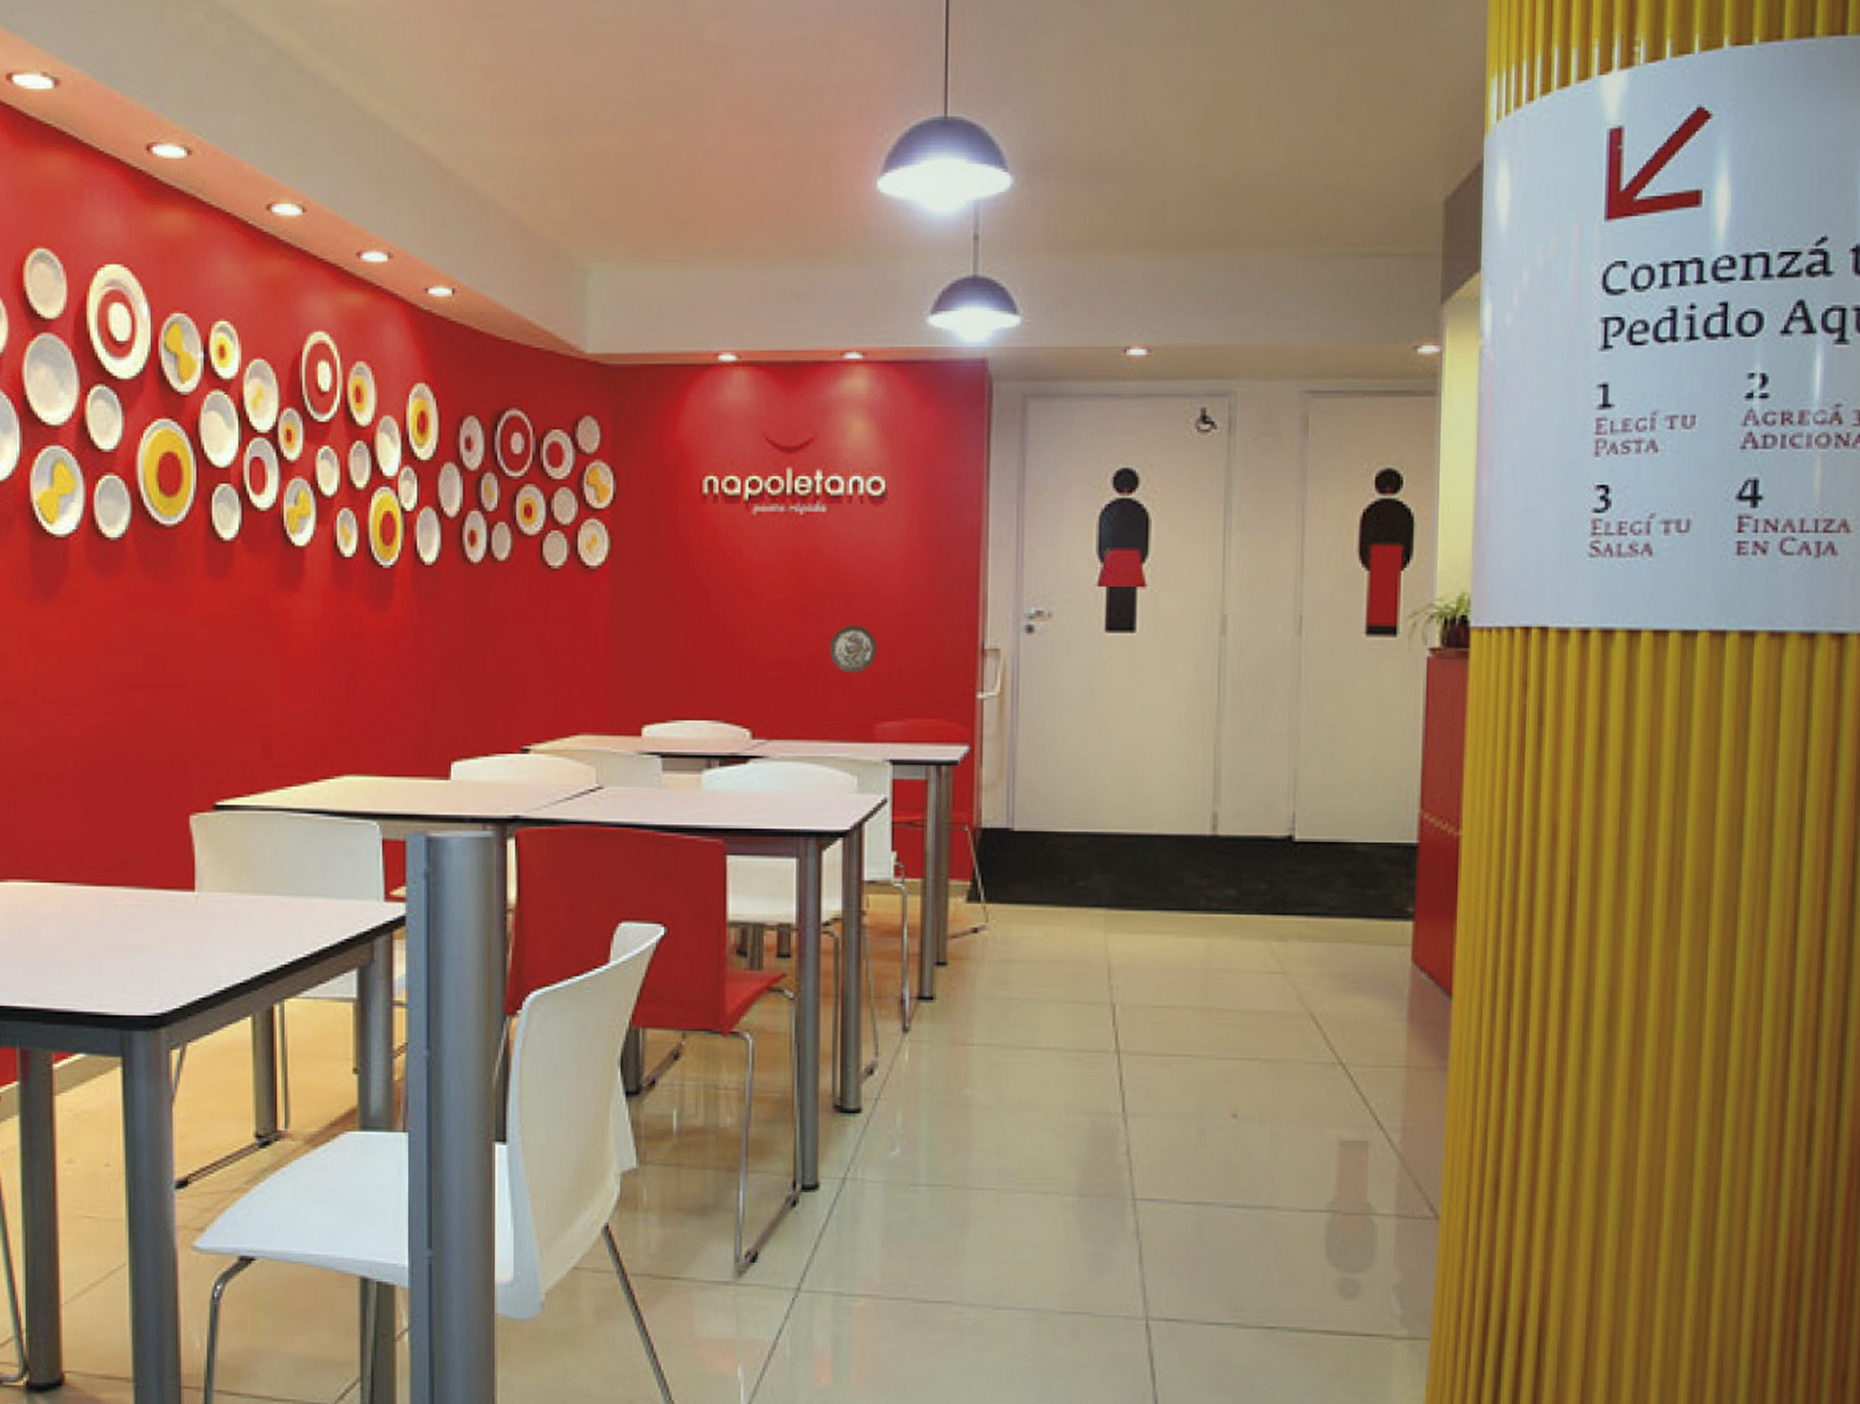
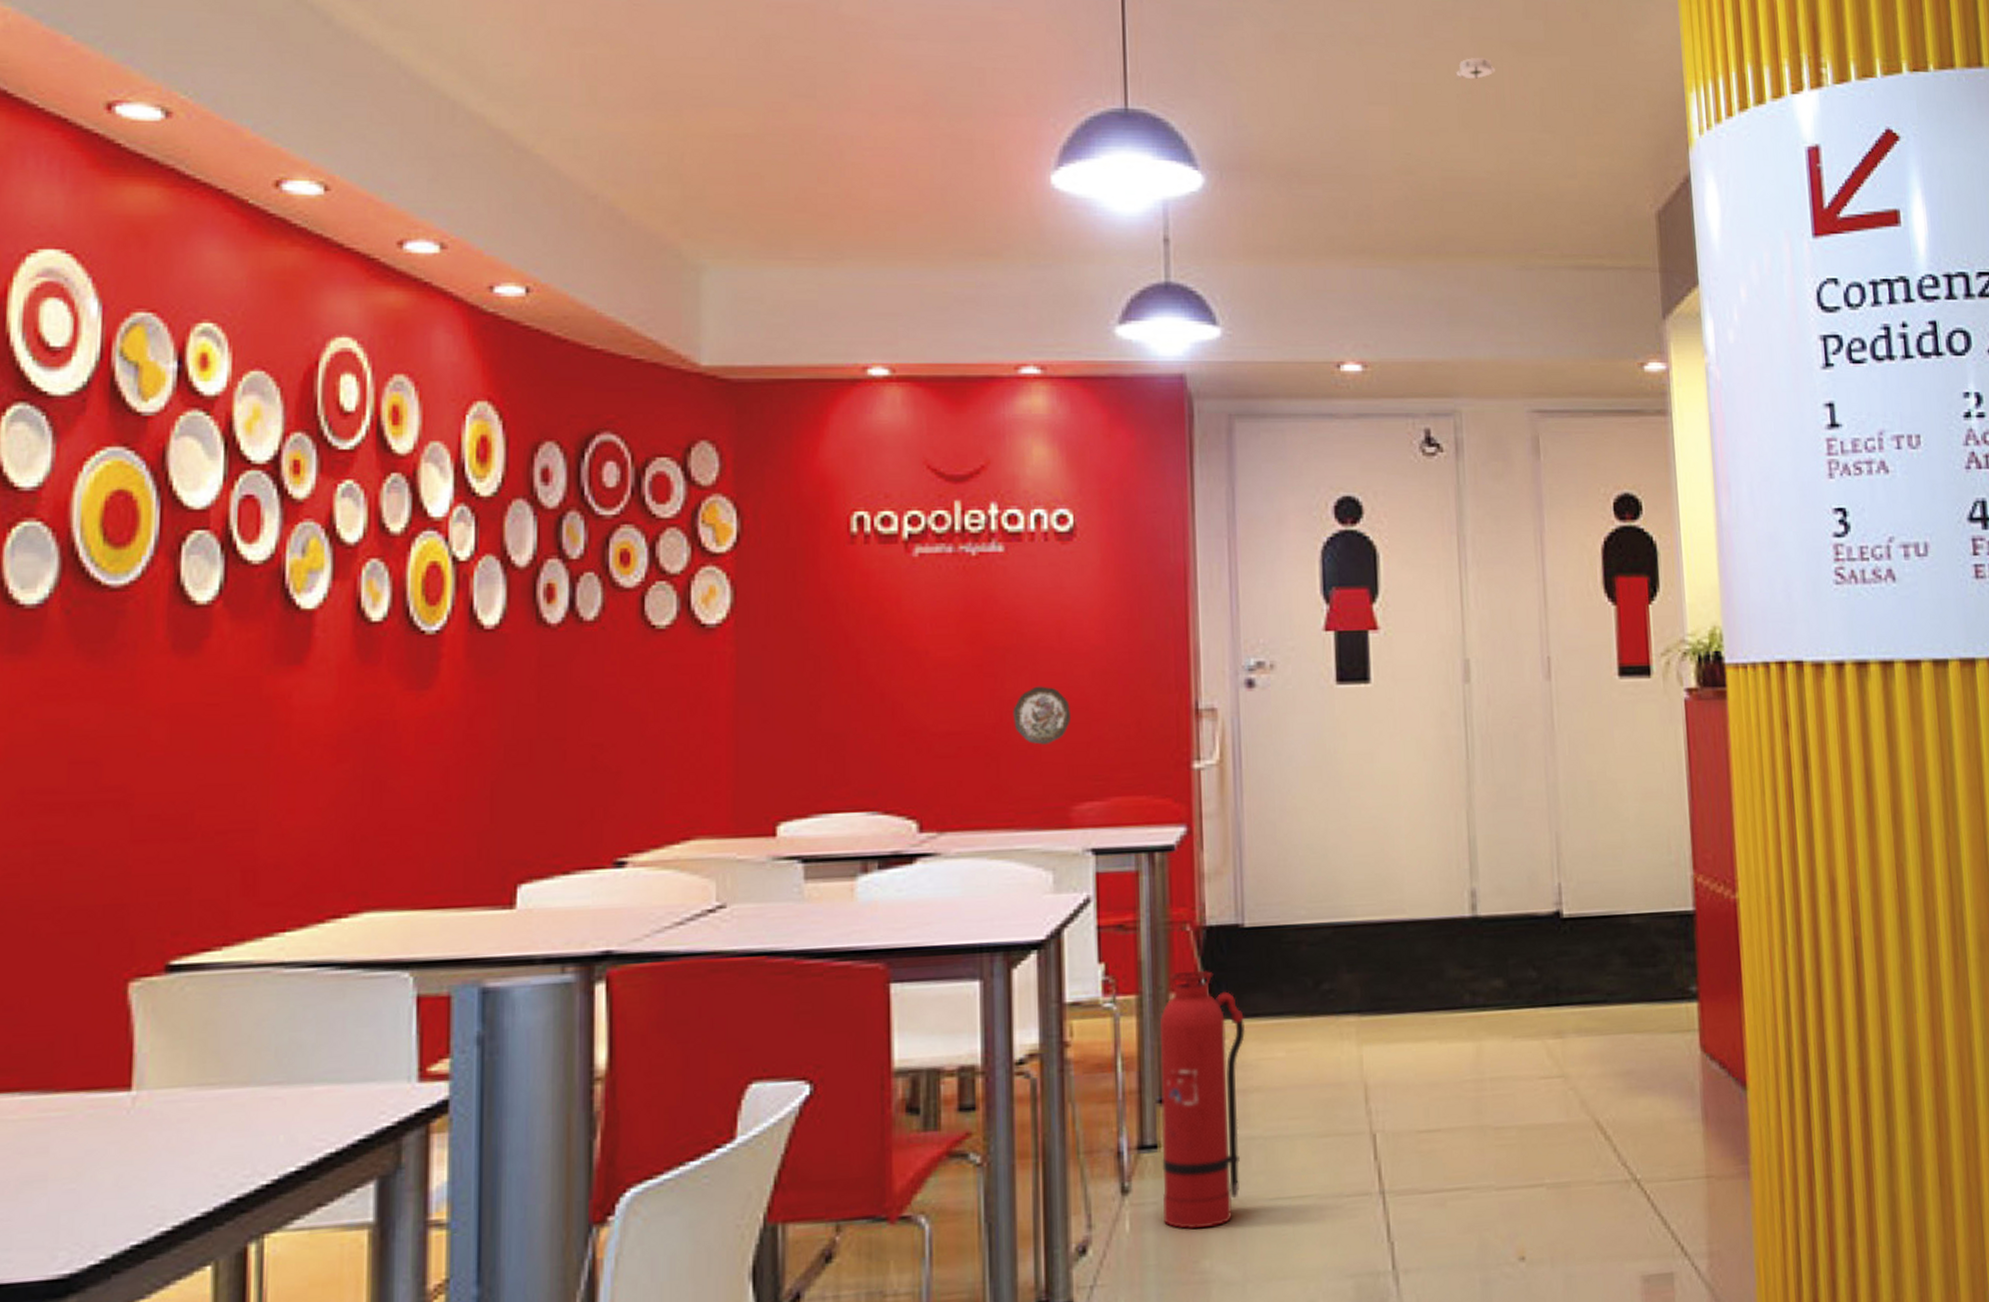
fire extinguisher: none [936,862,1011,1064] -> present [1159,970,1246,1230]
smoke detector: none [1256,52,1296,76] -> present [1456,57,1496,80]

